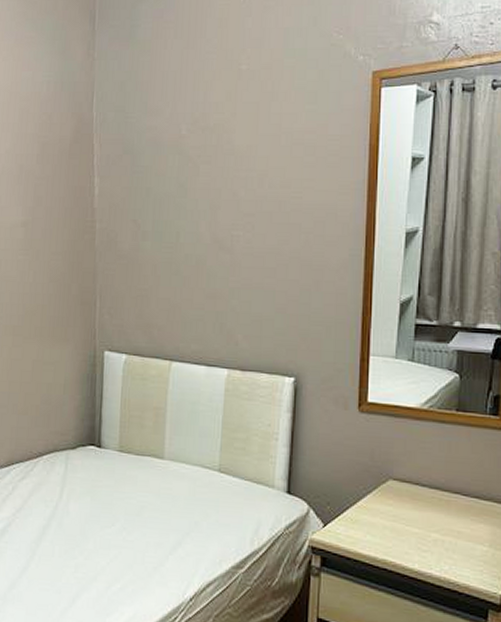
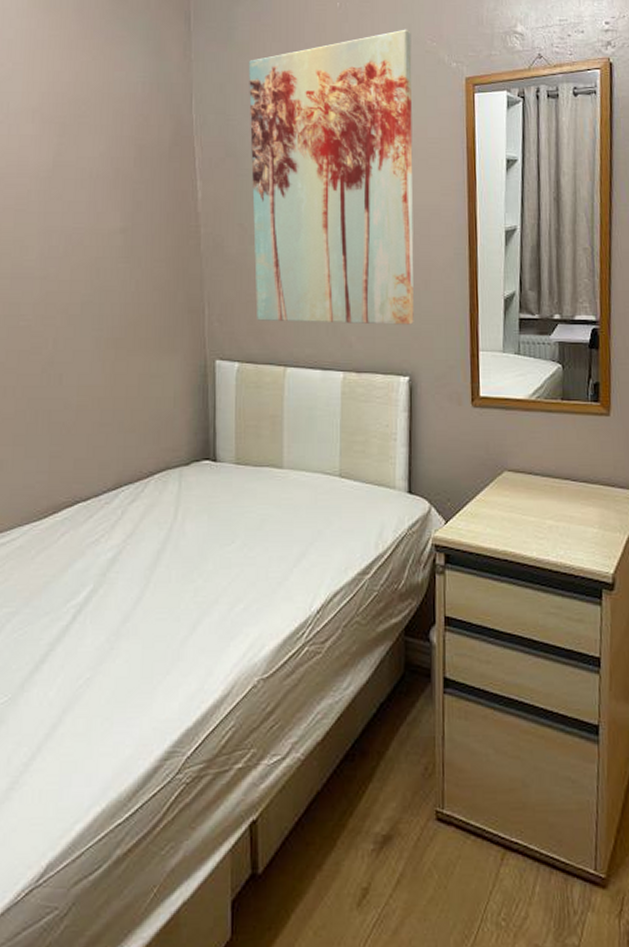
wall art: none [145,22,317,326] -> present [248,29,414,325]

